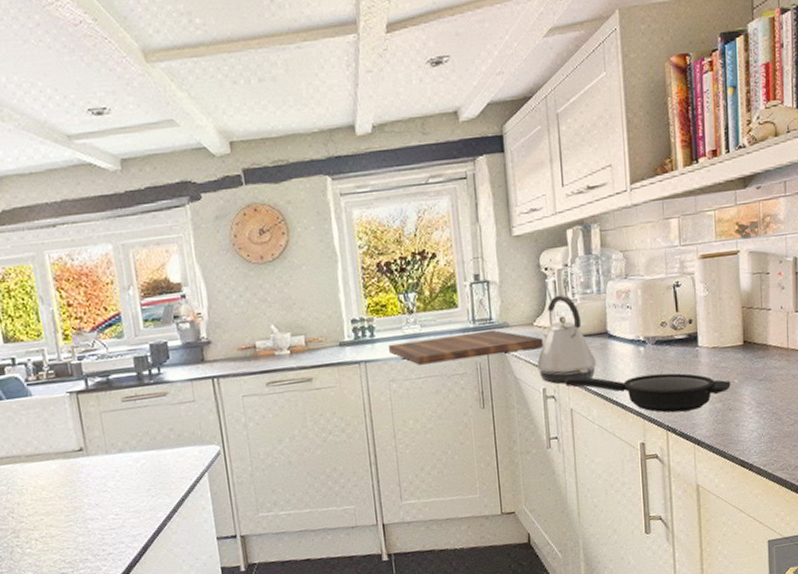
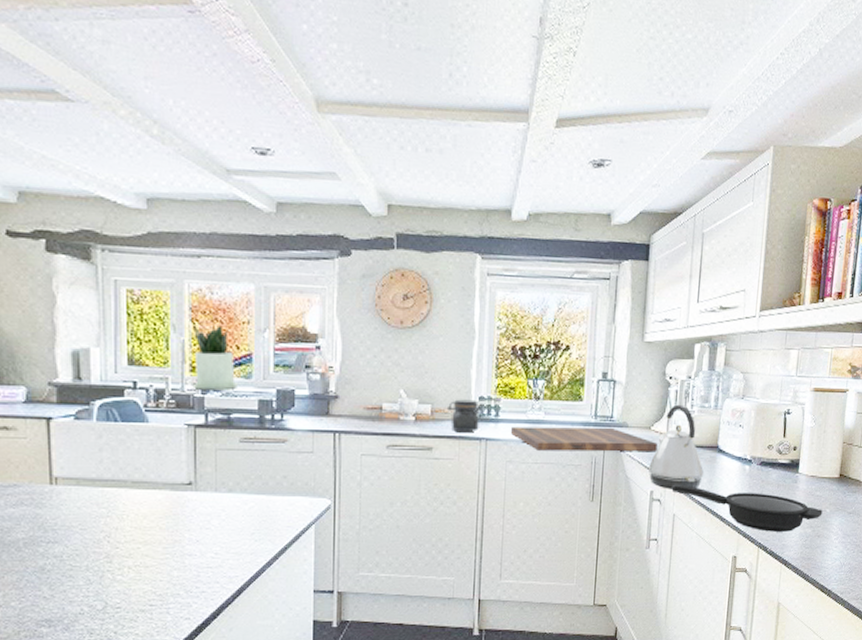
planter: none [60,290,113,357] -> present [192,326,239,390]
jar: none [321,323,358,359] -> present [448,399,482,433]

